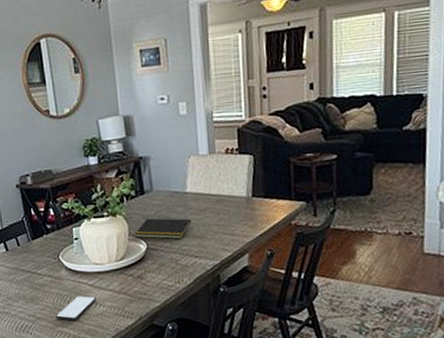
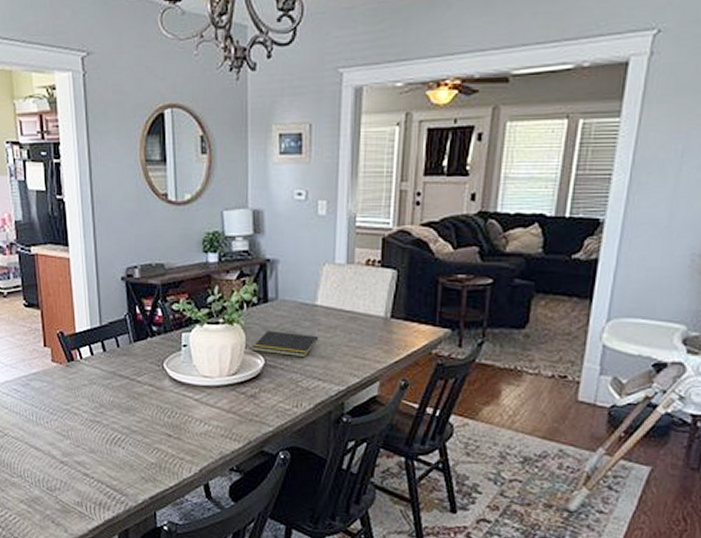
smartphone: present [55,296,96,321] -> none [153,411,201,438]

